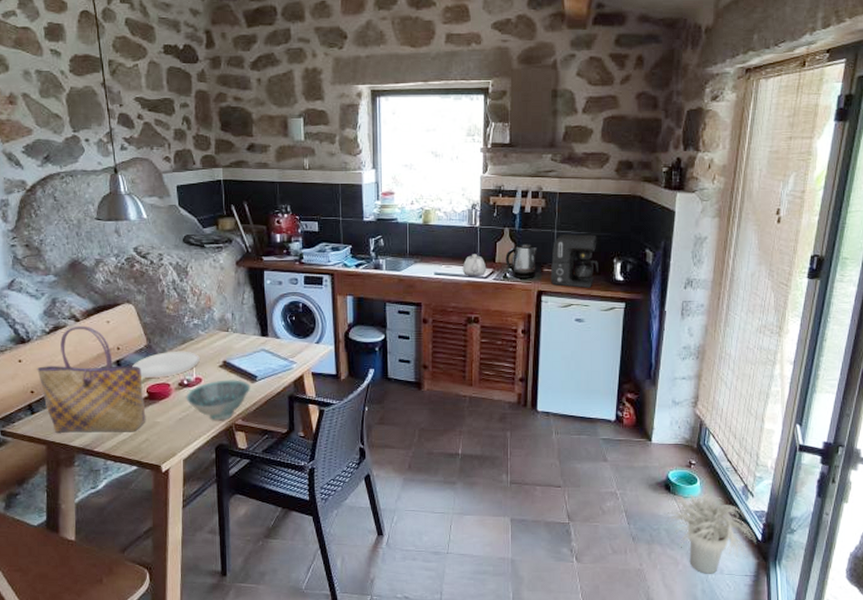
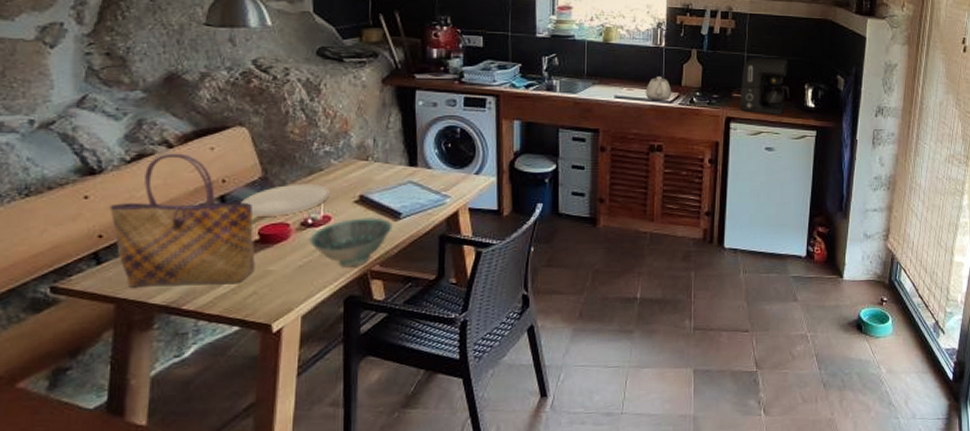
kettle: present [505,244,538,280] -> none [692,66,727,105]
potted plant: present [664,494,756,574] -> none [856,333,948,420]

